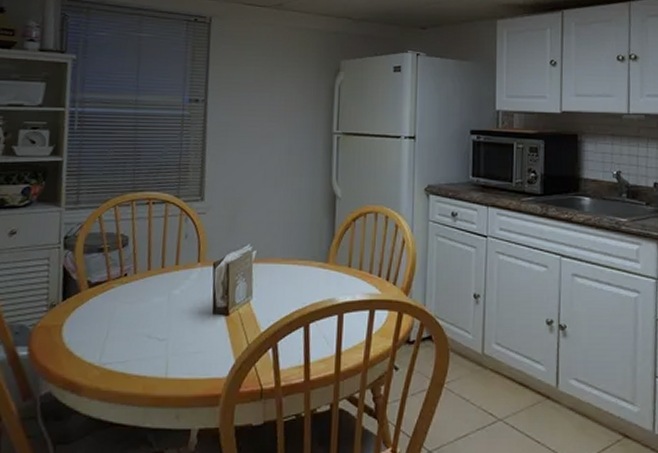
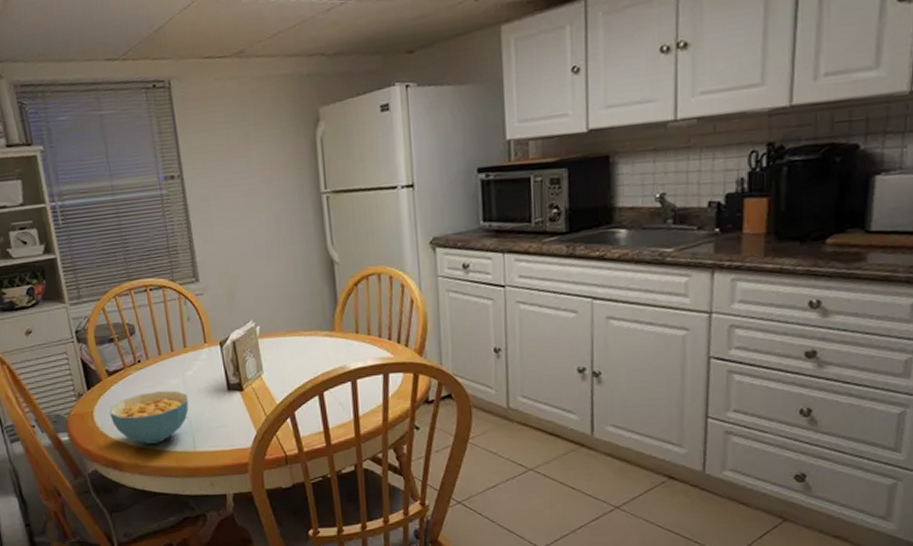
cereal bowl: none [80,309,169,366] -> present [109,390,189,444]

